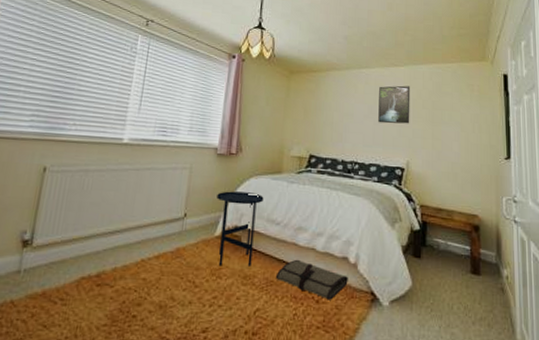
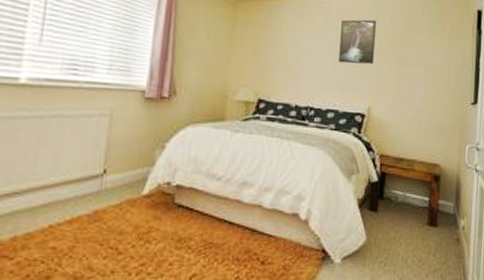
side table: present [217,191,264,266] -> none [144,142,203,229]
tool roll: present [275,259,348,300] -> none [215,217,298,260]

